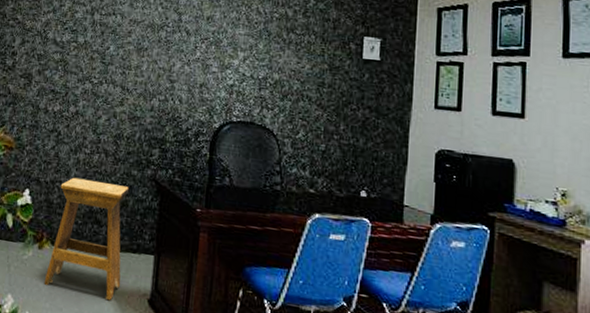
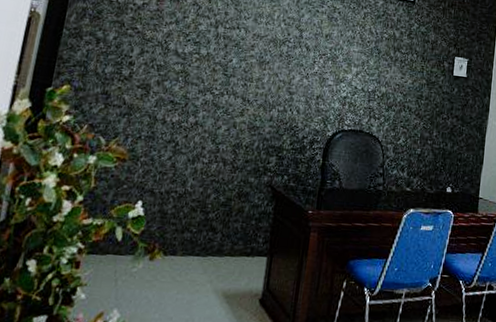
stool: present [43,177,130,301] -> none [153,187,246,305]

